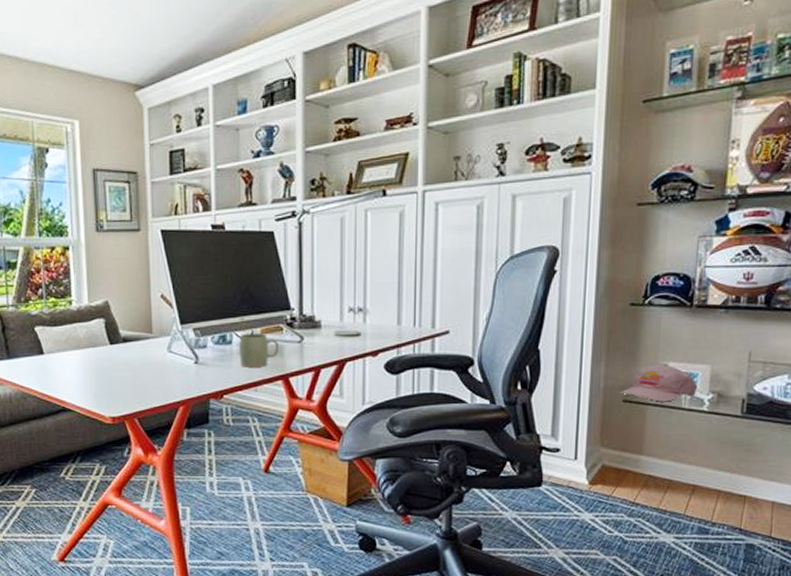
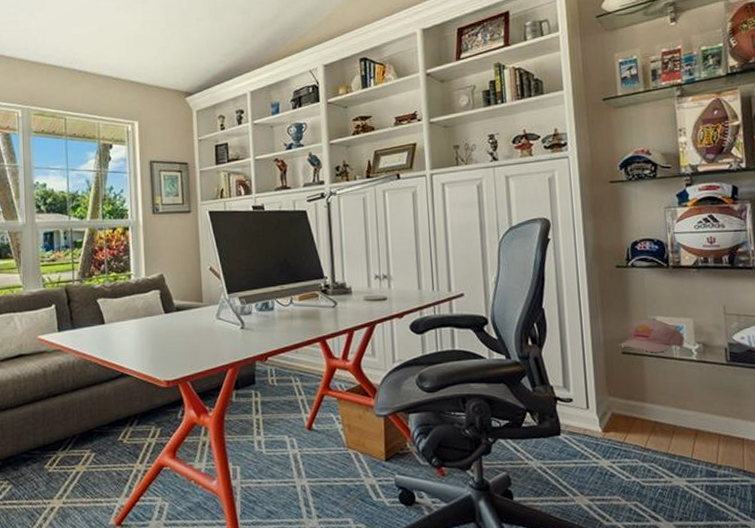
mug: present [239,332,279,367] -> none [280,299,316,331]

